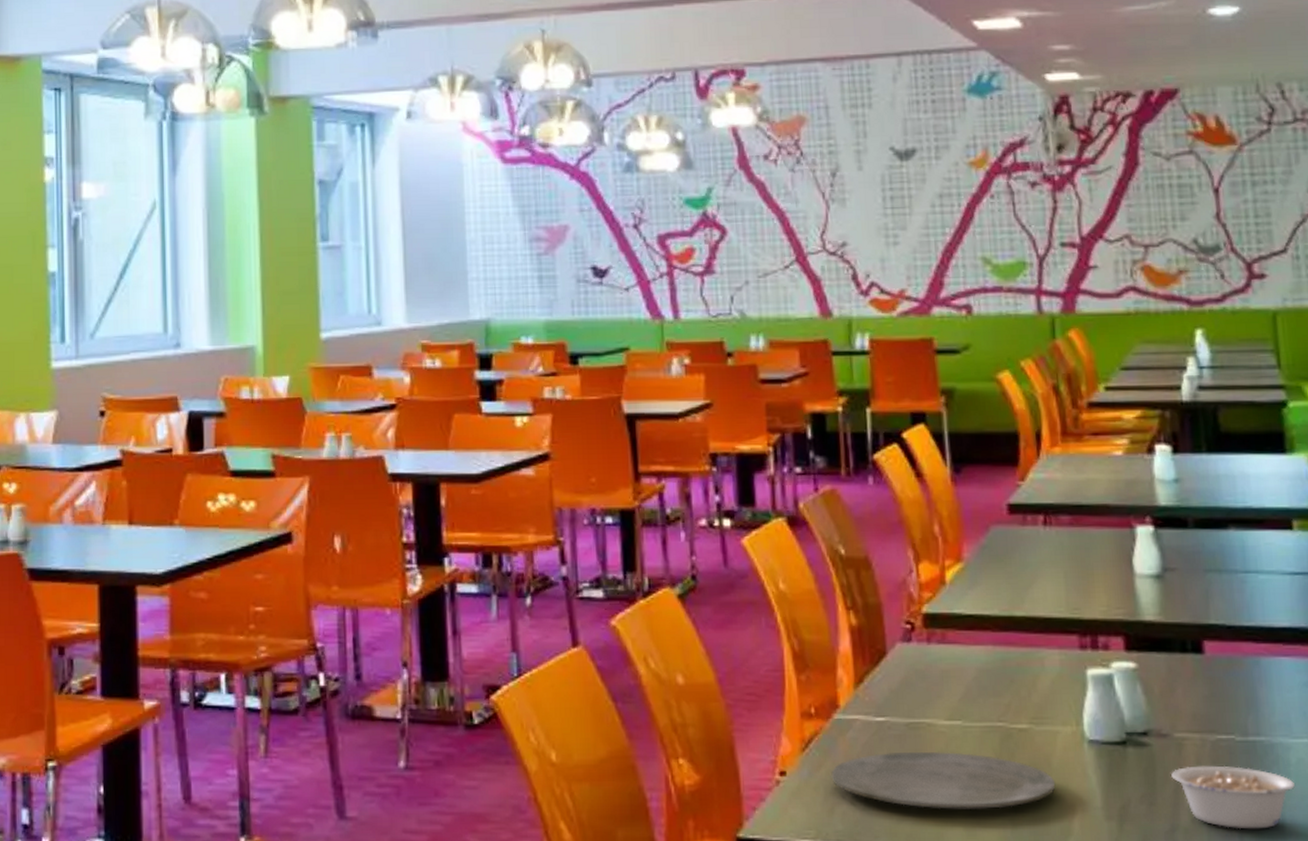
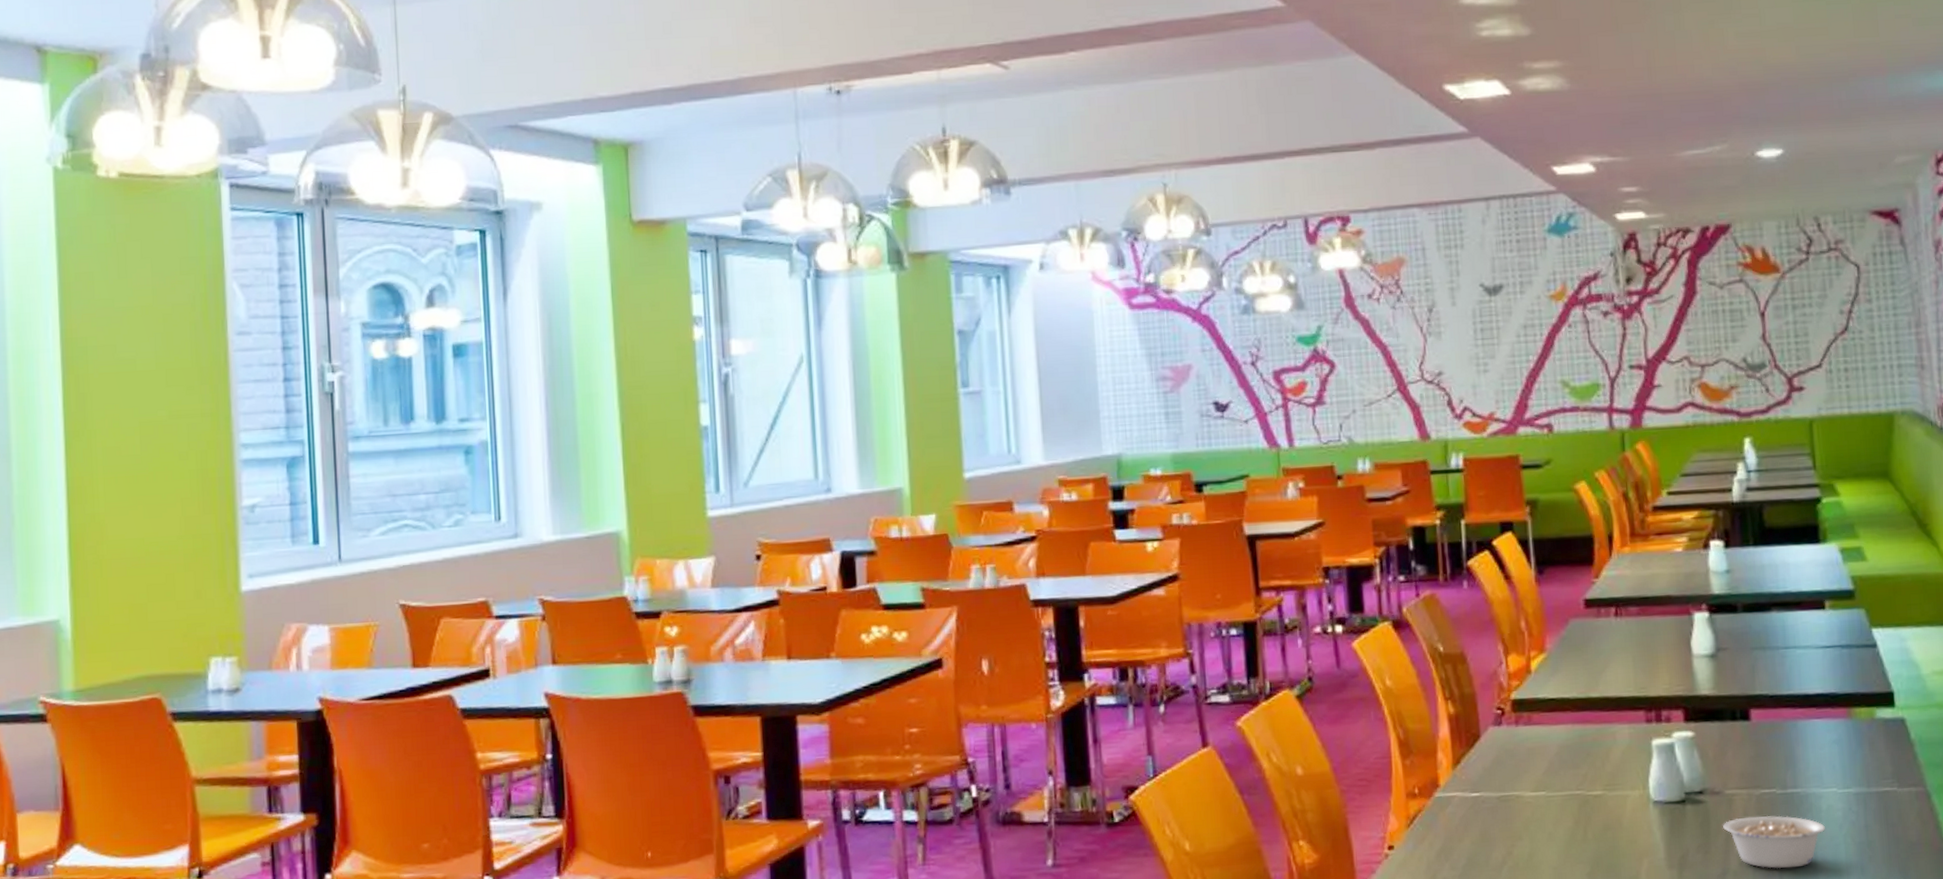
plate: present [831,751,1056,809] -> none [1433,819,1626,870]

